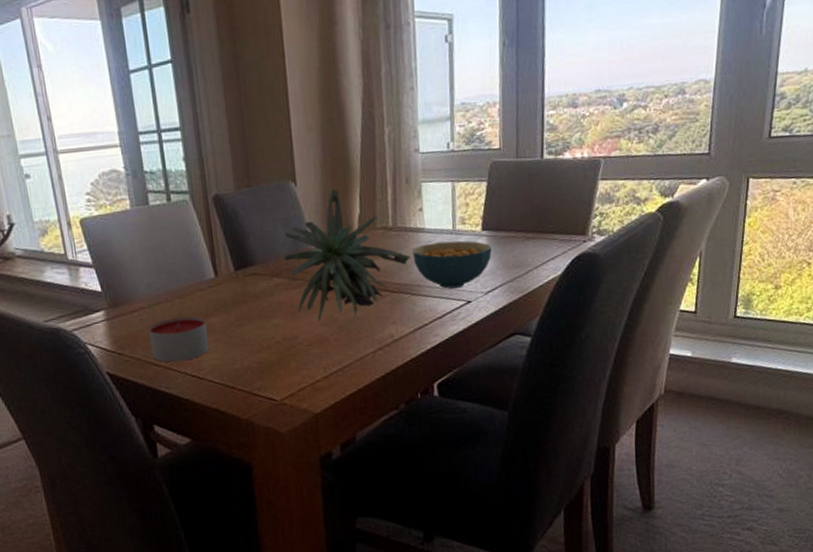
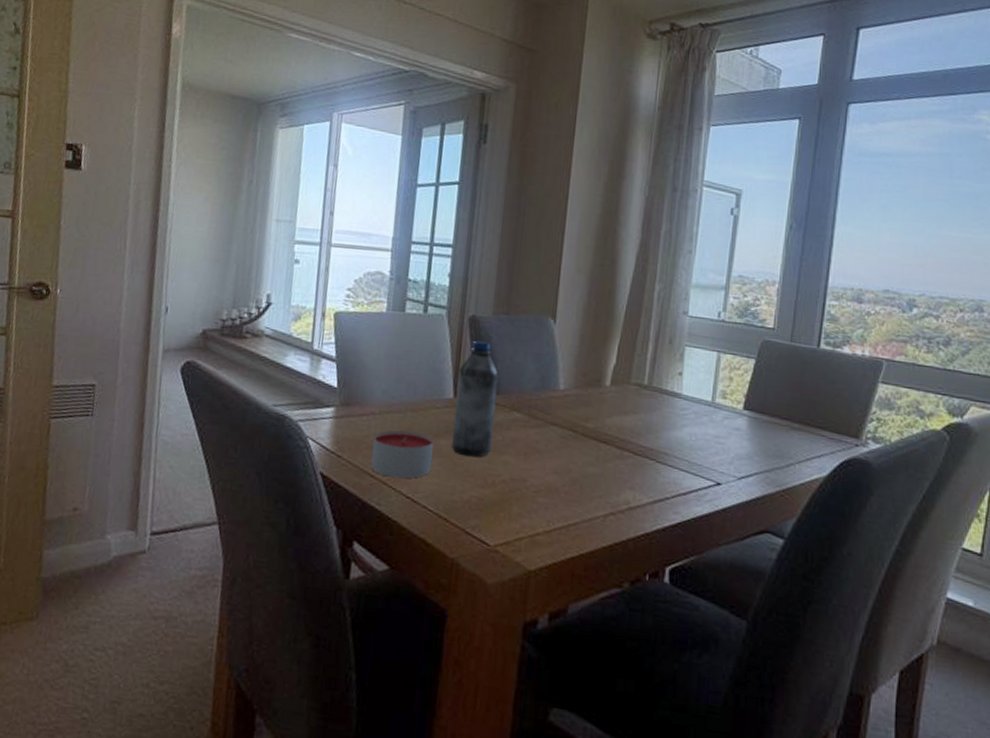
water bottle: none [214,217,260,328] -> present [452,340,499,458]
plant: present [284,189,411,321] -> none [528,334,662,473]
cereal bowl: present [412,240,492,289] -> none [664,410,752,466]

